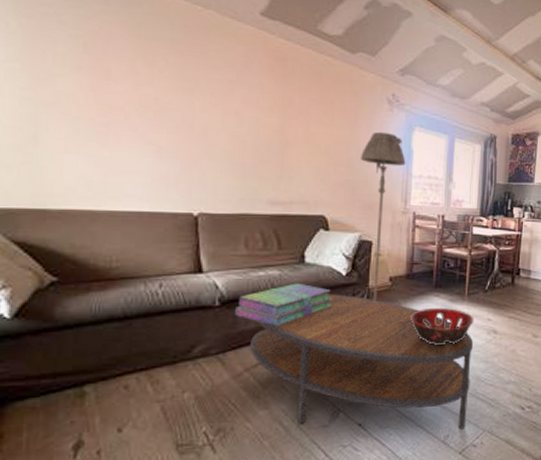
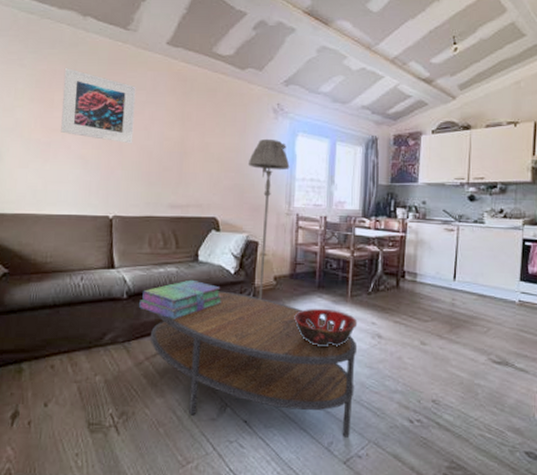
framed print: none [123,30,223,130] -> present [61,67,136,144]

